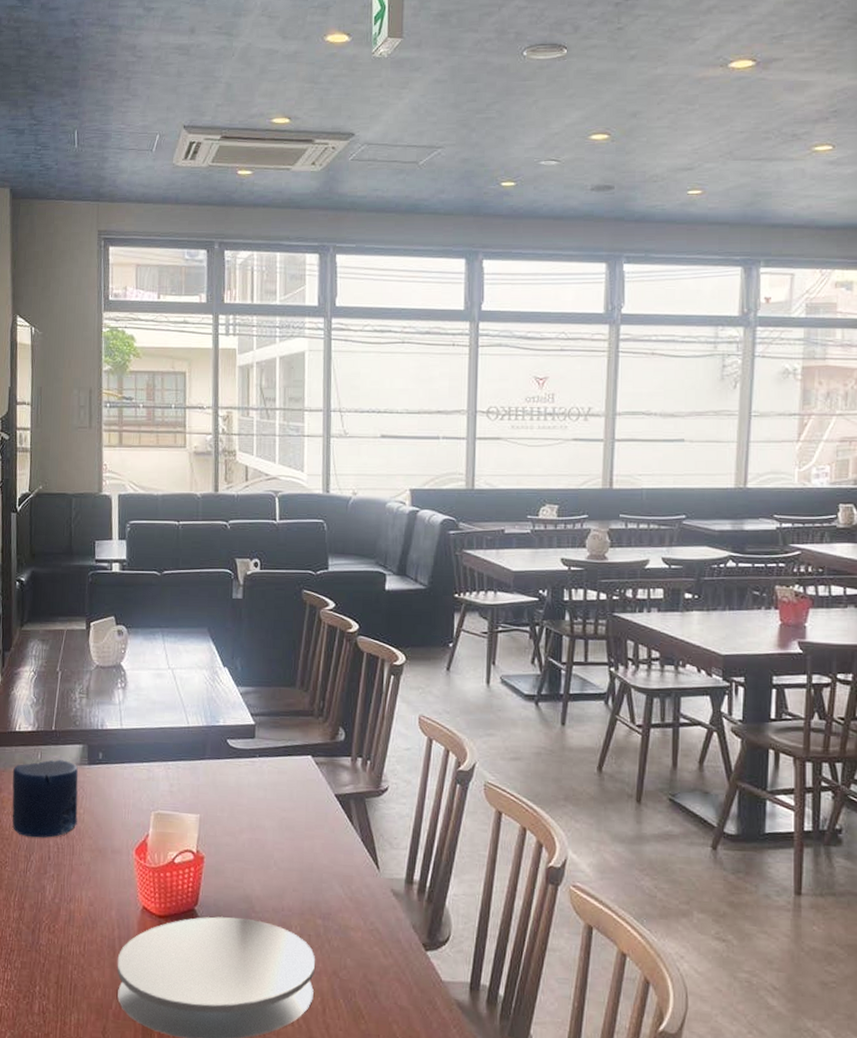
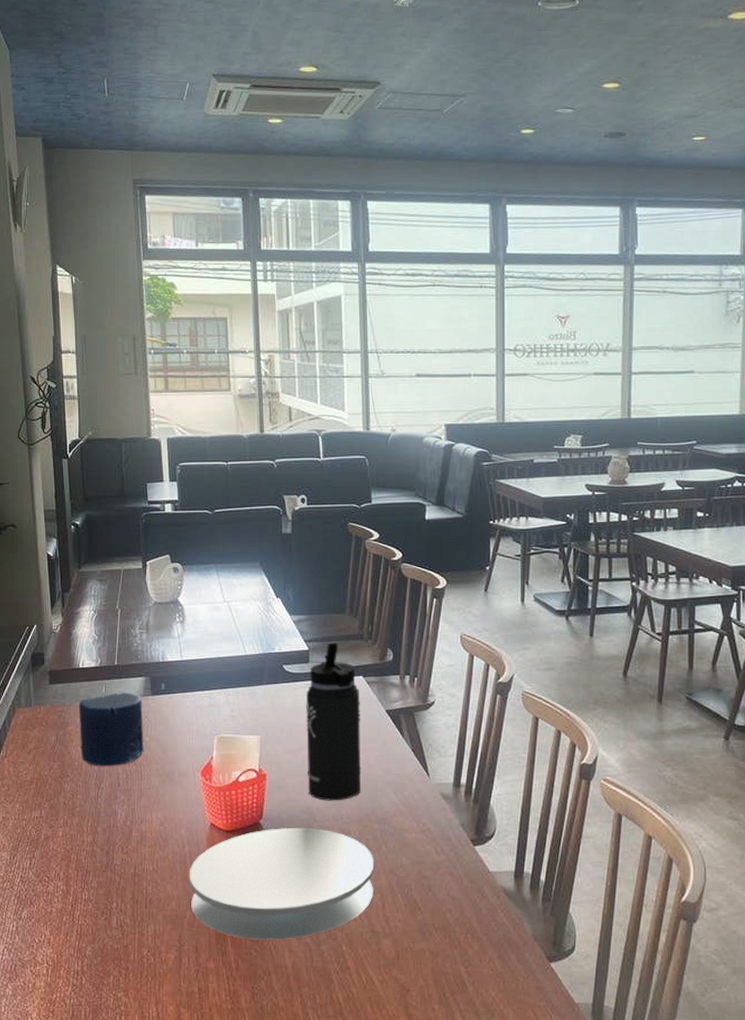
thermos bottle: none [247,718,308,891] -> present [305,642,362,801]

